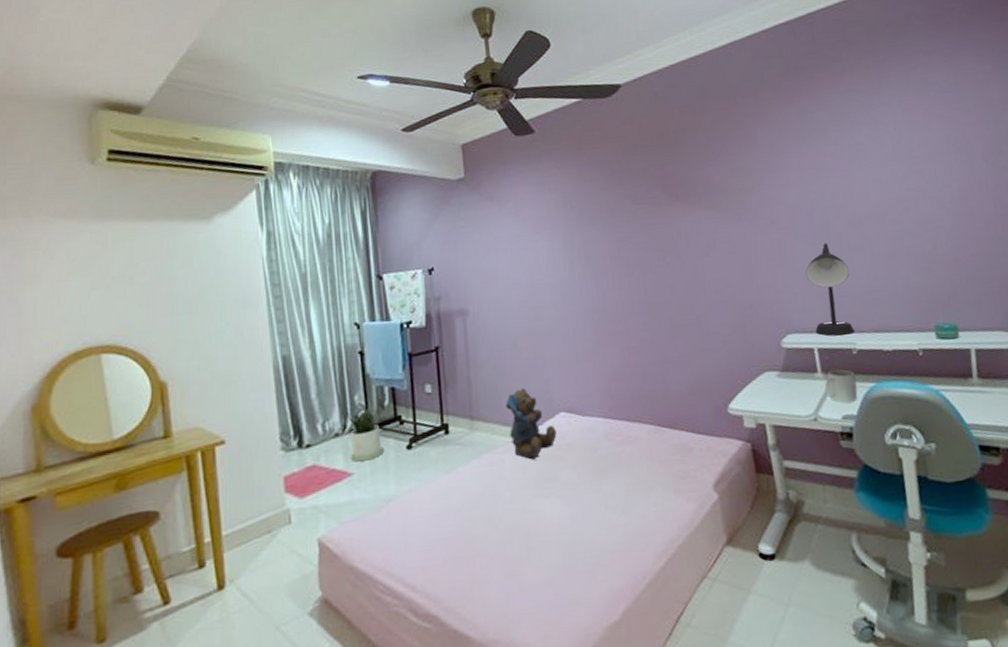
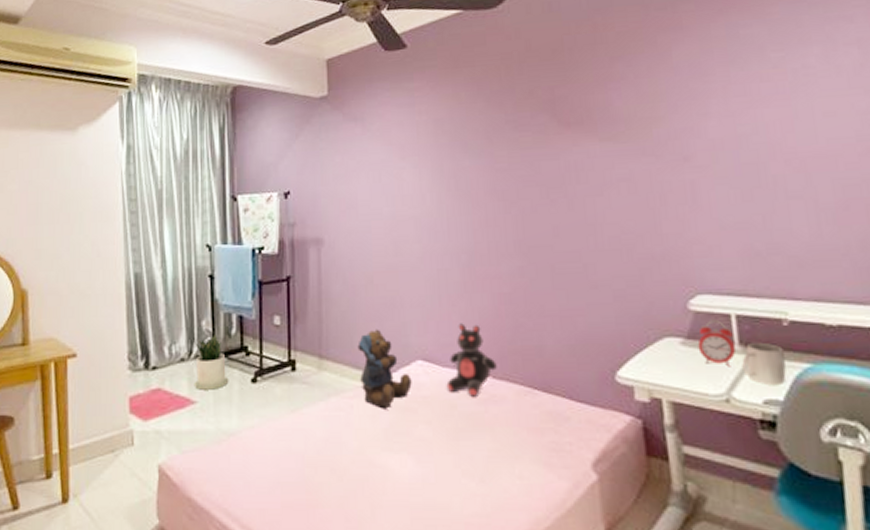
stuffed animal: none [587,375,630,440] -> present [446,323,497,397]
alarm clock: none [790,354,819,391] -> present [697,320,735,365]
desk lamp: present [806,243,854,336] -> none [726,187,786,302]

